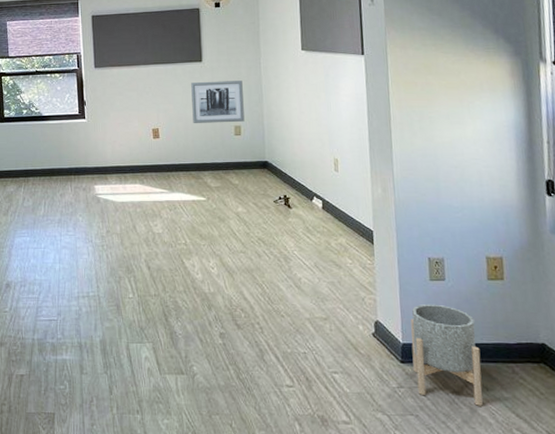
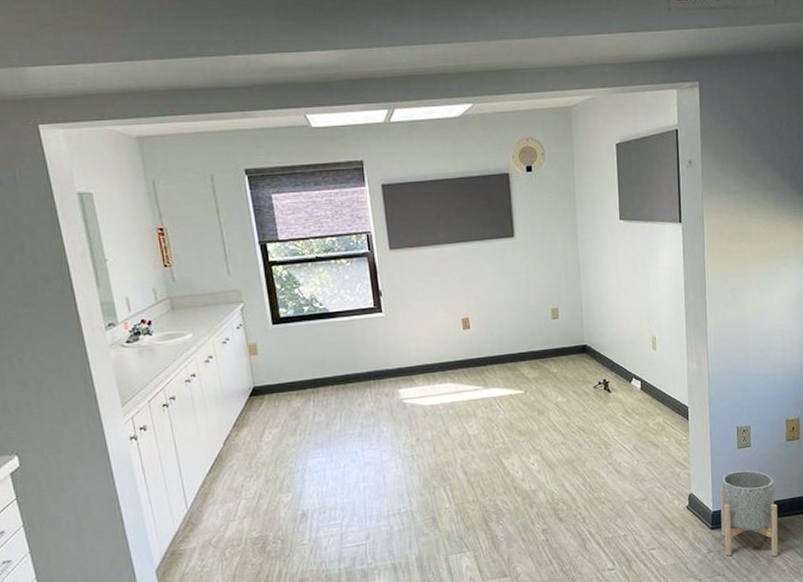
wall art: present [191,81,245,123] -> none [503,257,562,309]

